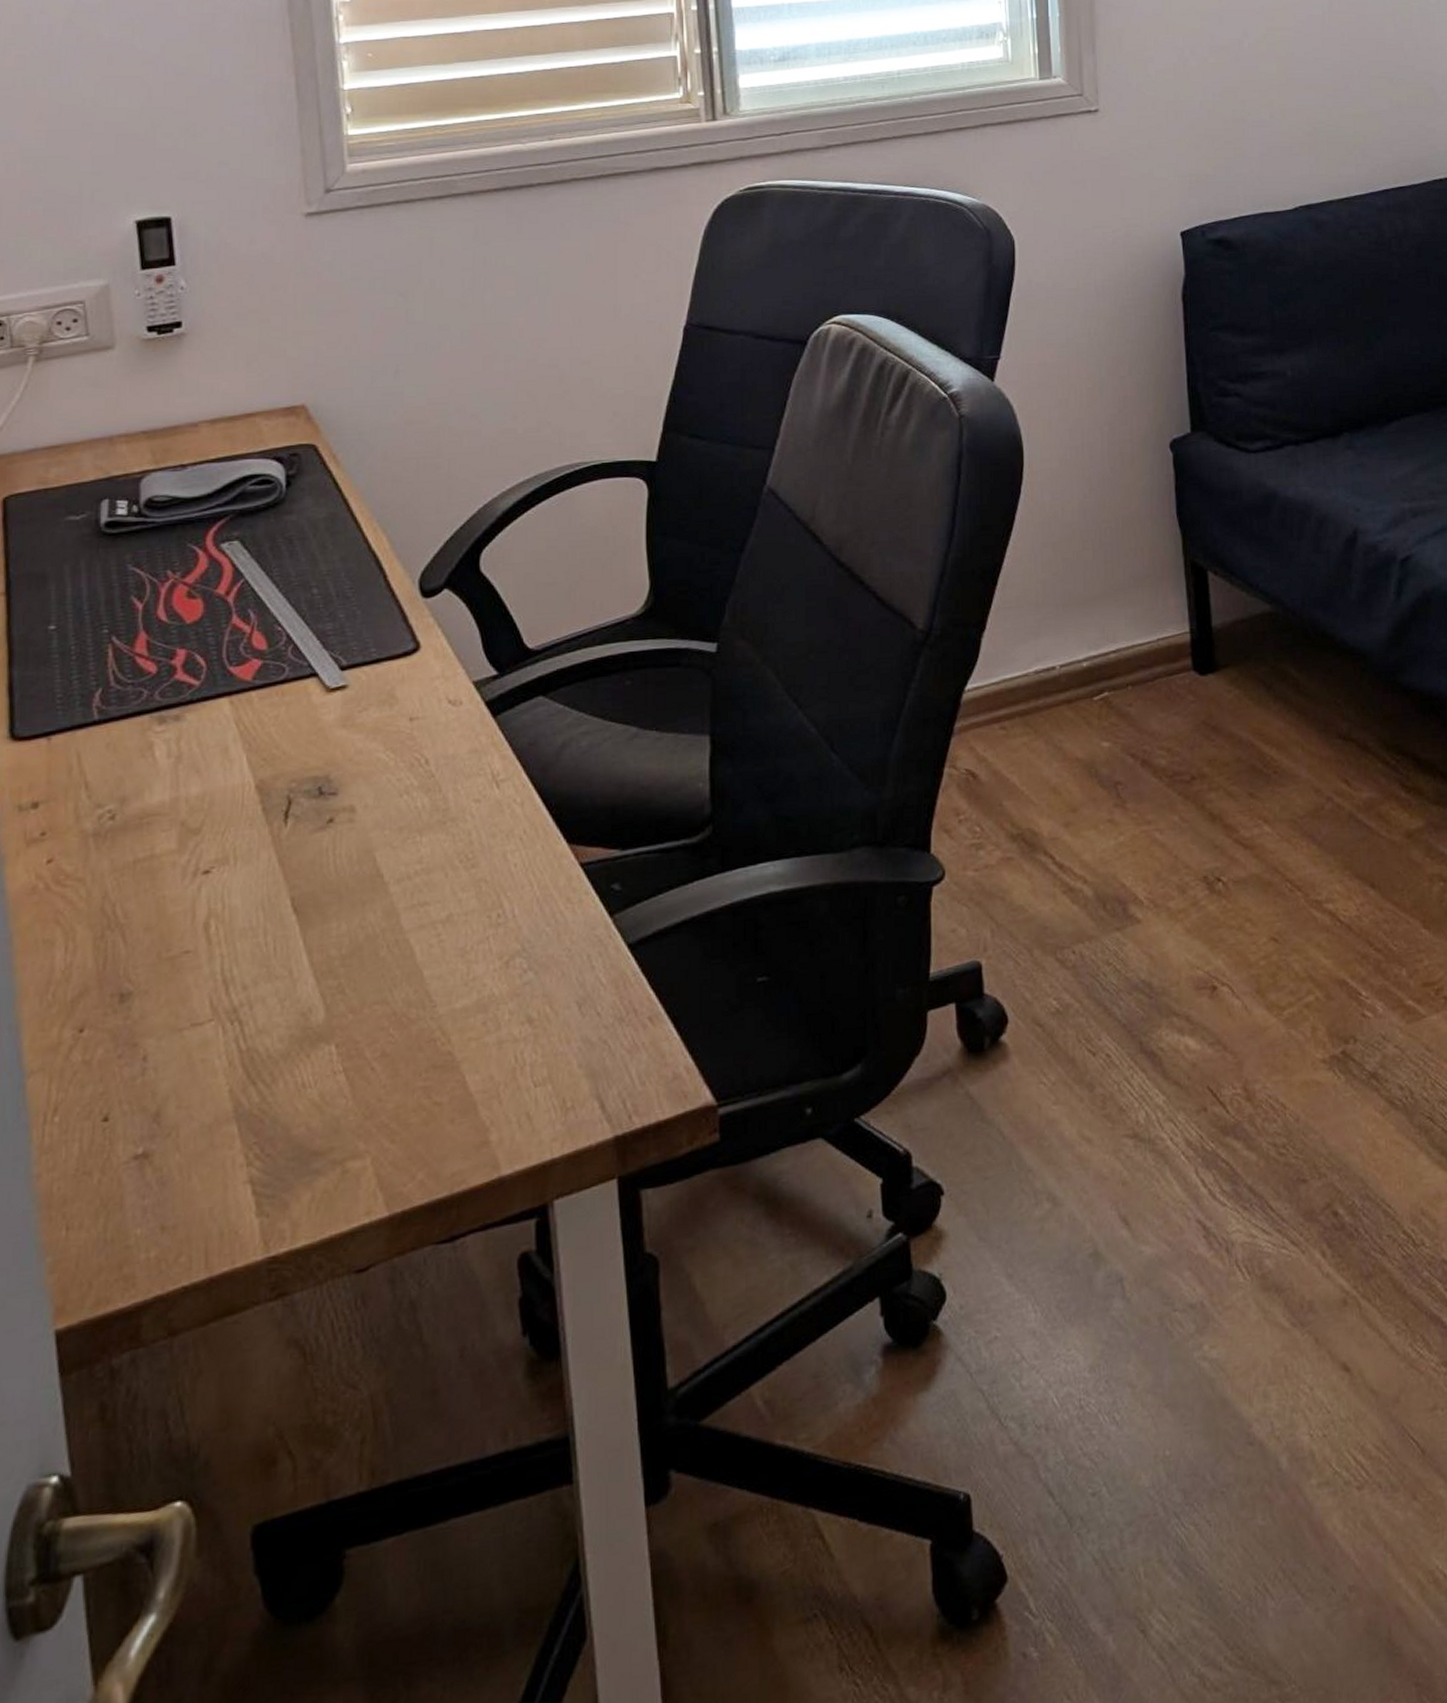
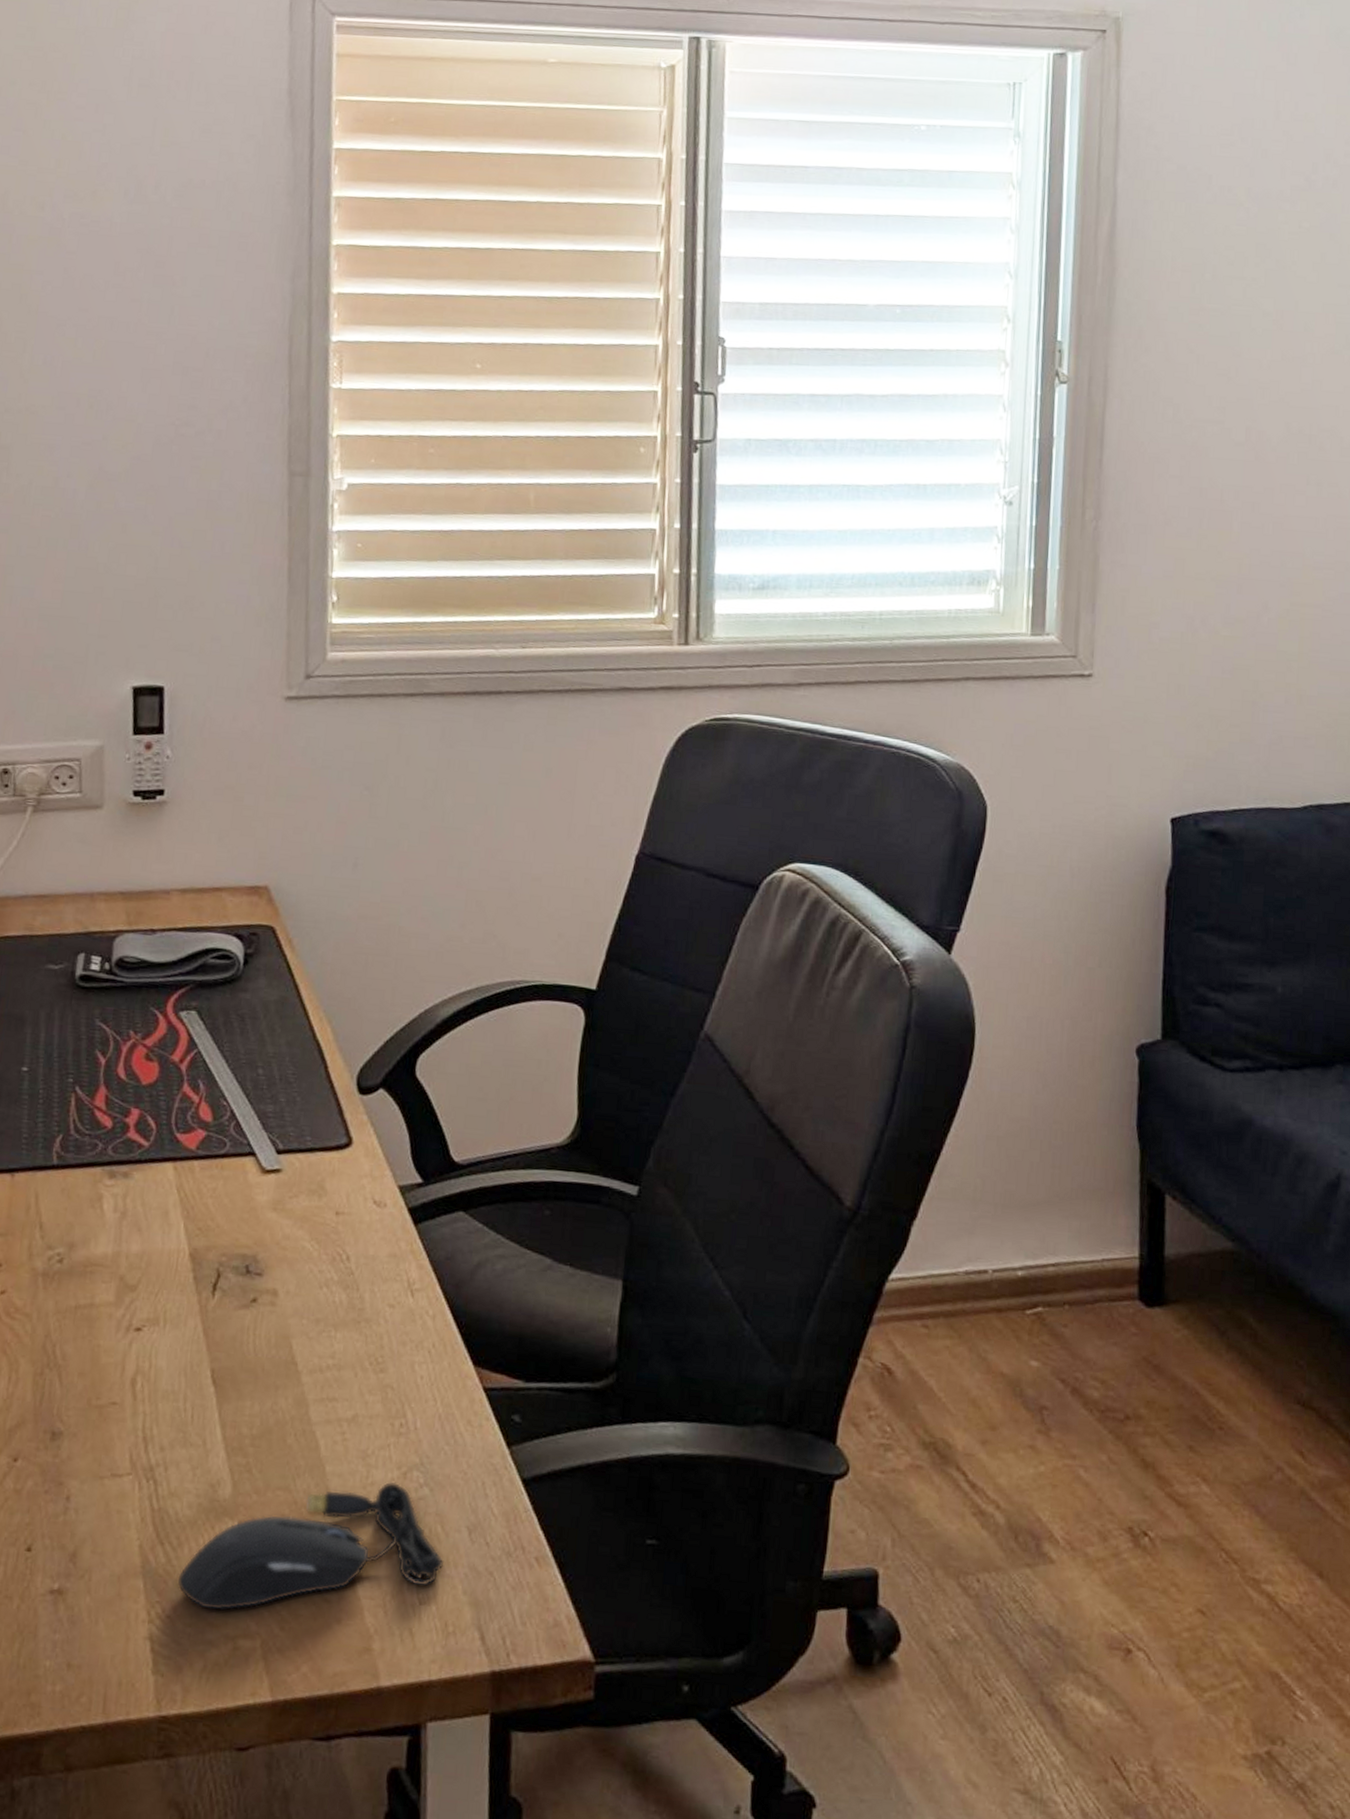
computer mouse: none [274,972,556,1140] -> present [177,1481,445,1611]

